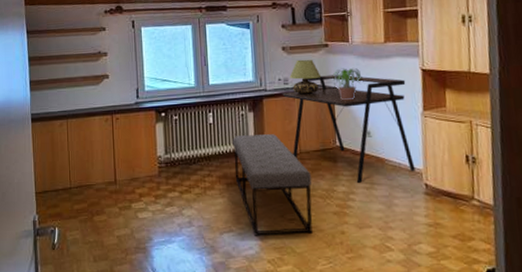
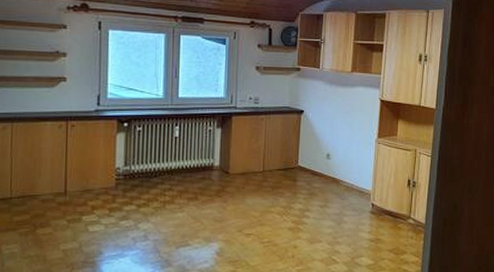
bench: present [232,134,313,236] -> none [196,151,272,250]
desk: present [282,75,415,183] -> none [251,98,366,201]
table lamp: present [289,59,322,95] -> none [260,80,291,115]
potted plant: present [332,67,362,101] -> none [301,92,328,124]

